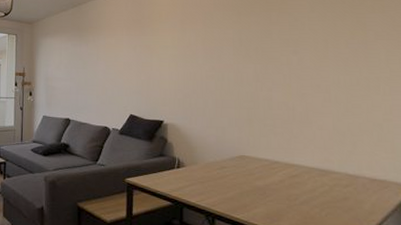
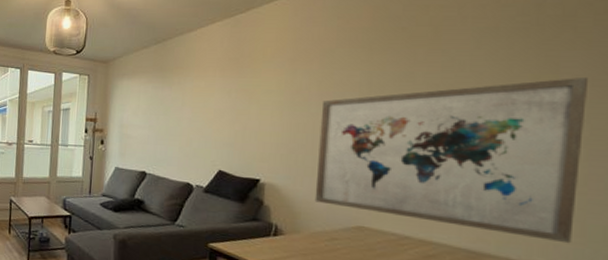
wall art: none [206,32,387,159] -> present [314,76,587,244]

